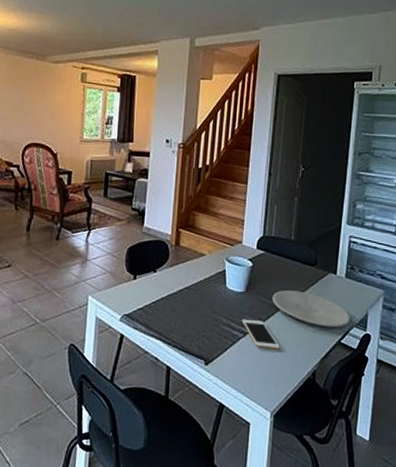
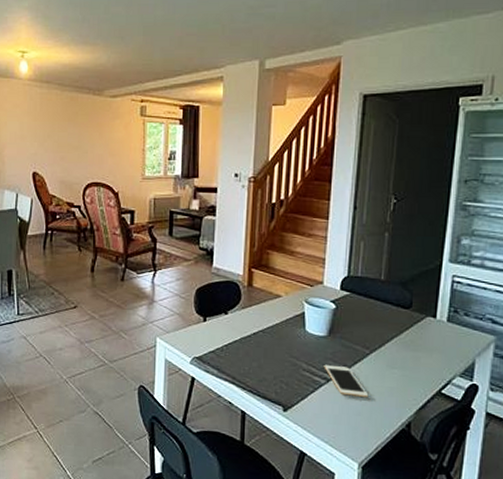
plate: present [272,290,350,327] -> none [358,335,453,376]

